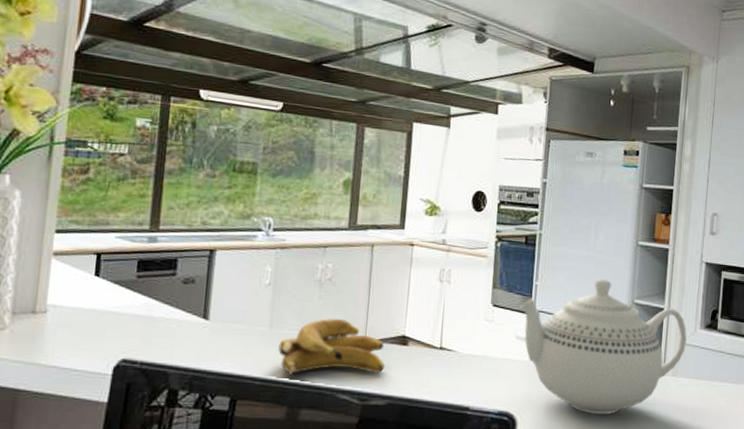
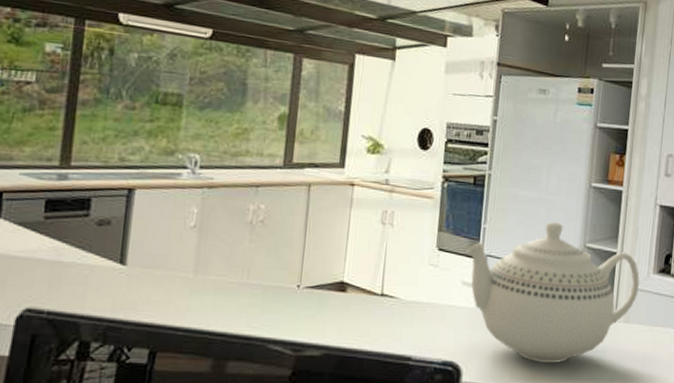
banana: present [278,318,385,375] -> none [203,263,321,324]

